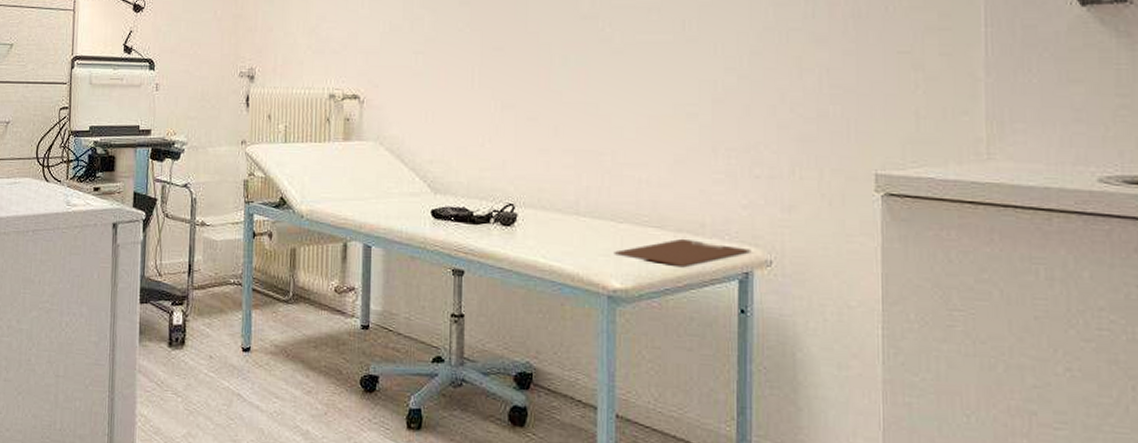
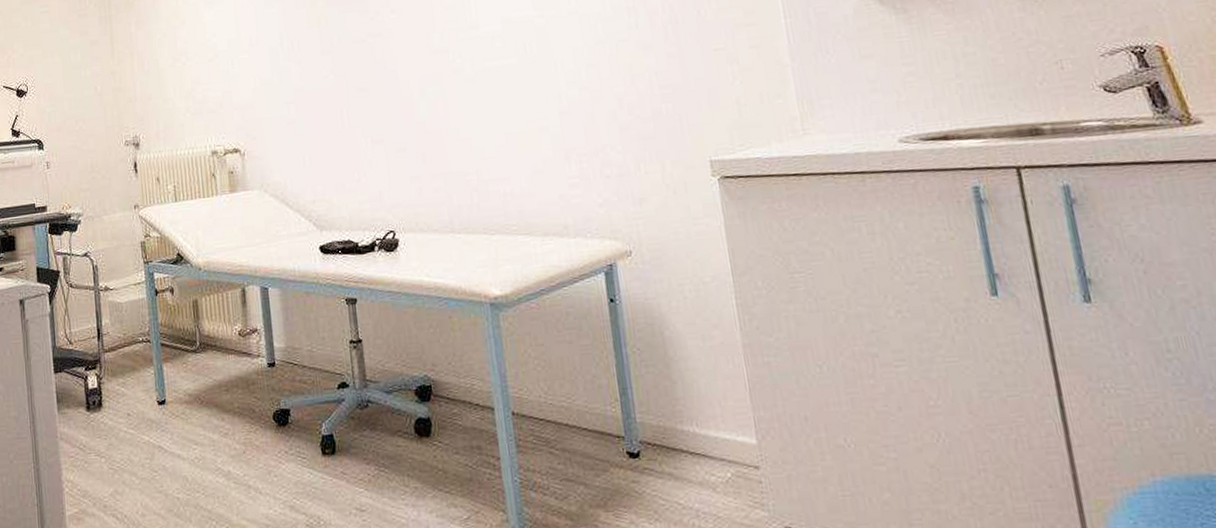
clipboard: present [614,238,752,268] -> none [490,241,612,268]

